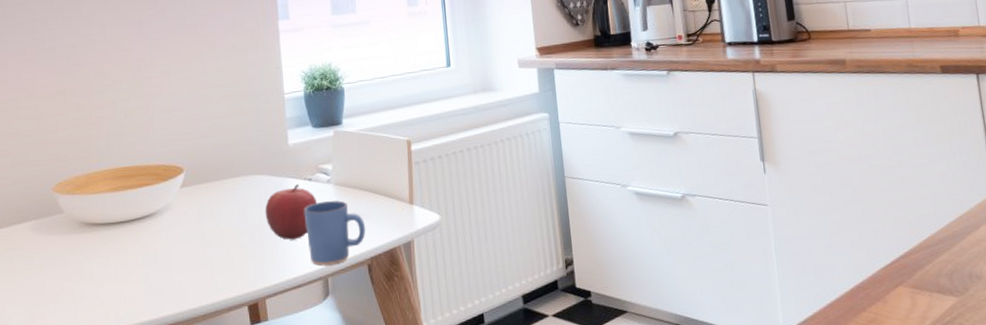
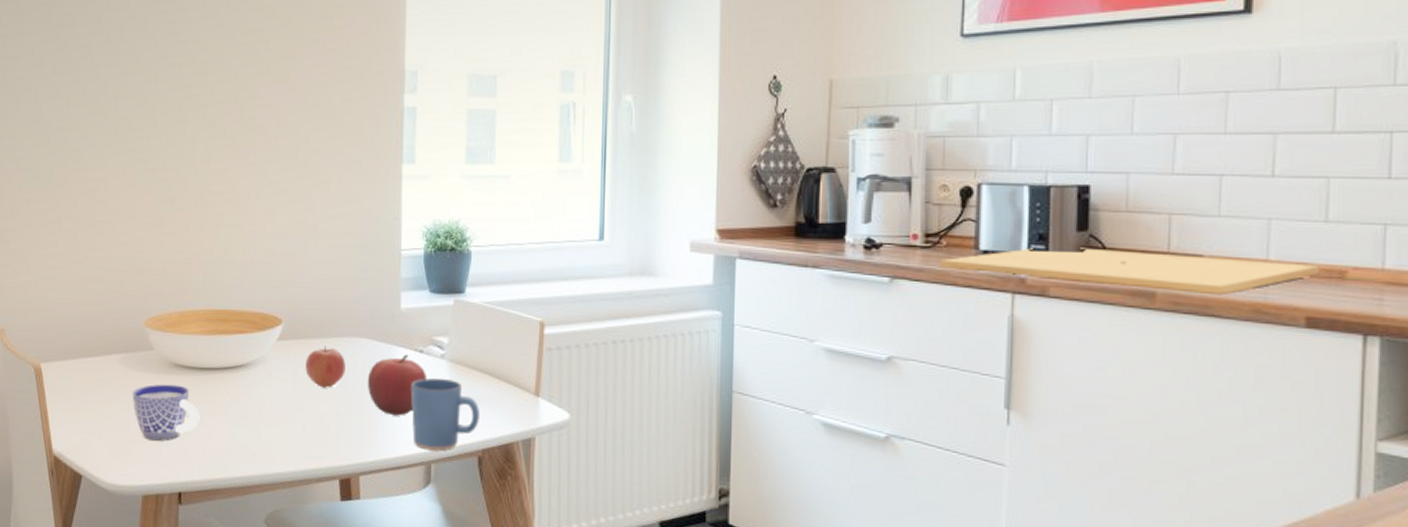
cup: none [44,242,113,298] -> present [132,384,200,441]
apple: none [208,186,245,225] -> present [305,345,346,388]
cutting board: none [699,28,943,60] -> present [939,247,1320,296]

